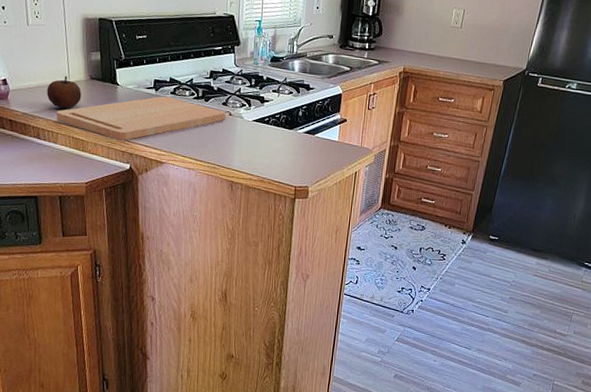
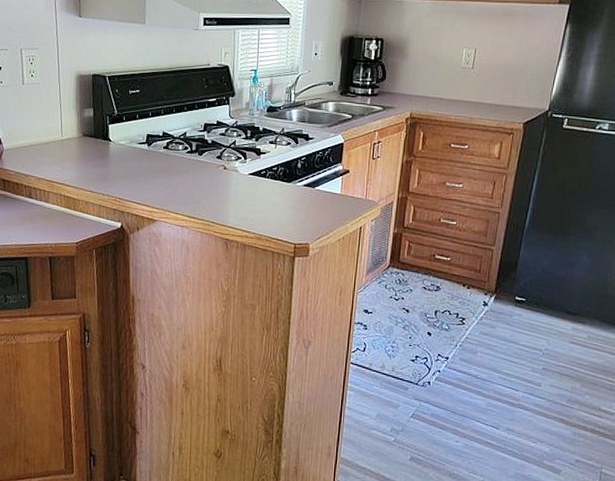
fruit: present [46,76,82,109] -> none [39,134,74,167]
cutting board: present [56,96,226,141] -> none [48,151,220,198]

